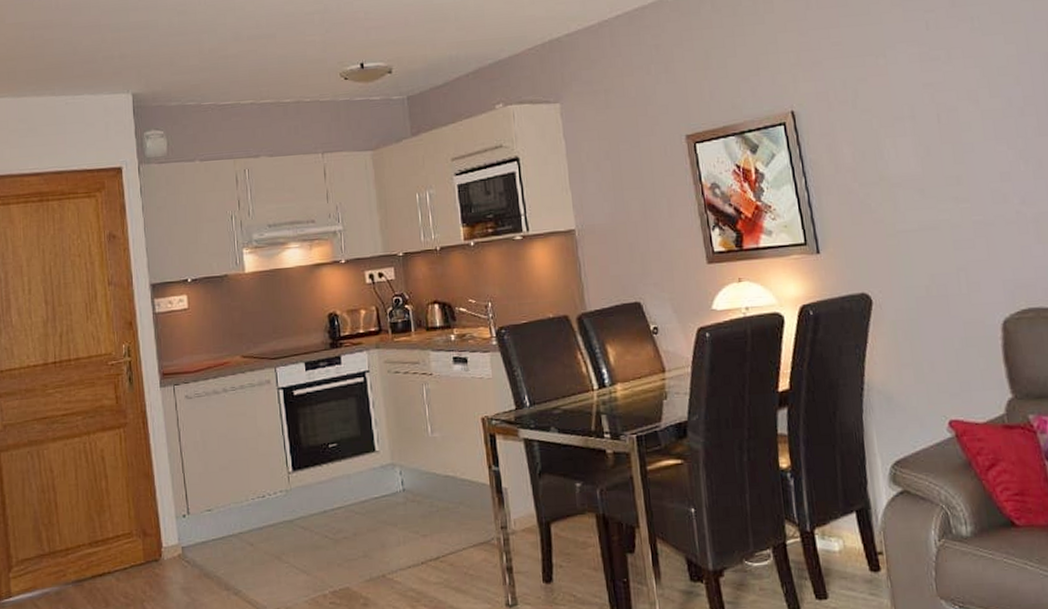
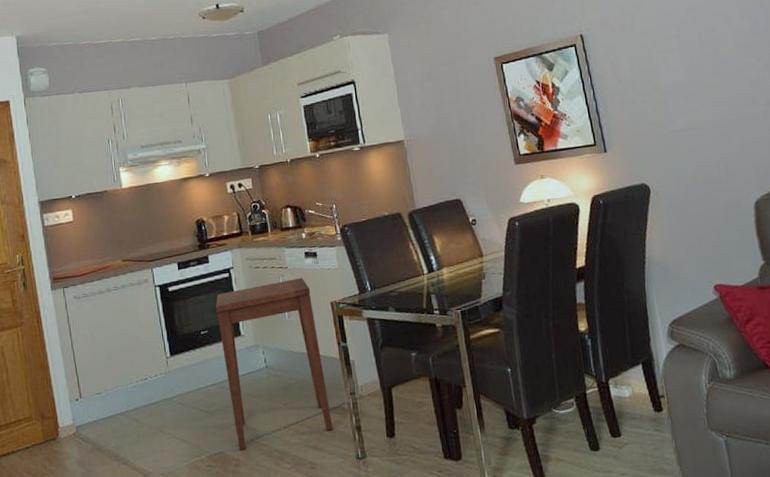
side table: none [346,387,480,587] -> present [215,278,334,450]

